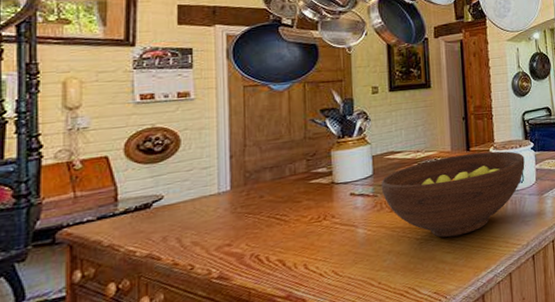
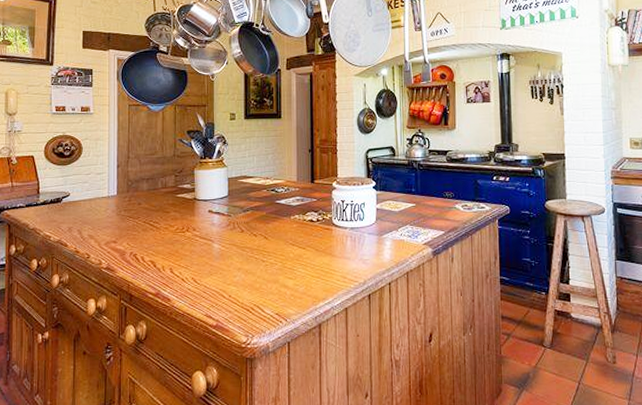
fruit bowl: present [381,151,525,238] -> none [234,186,366,264]

